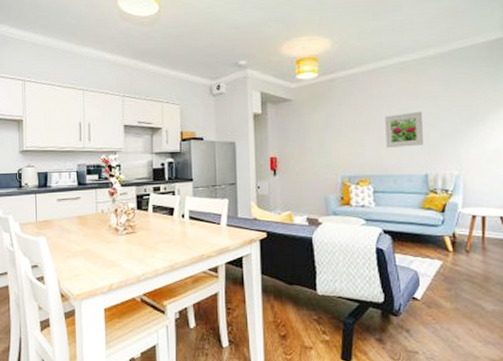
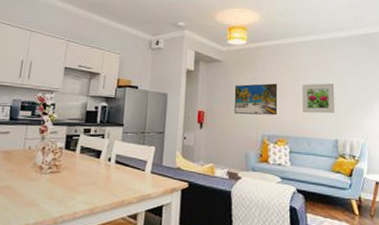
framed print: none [308,119,358,157] -> present [234,83,278,116]

